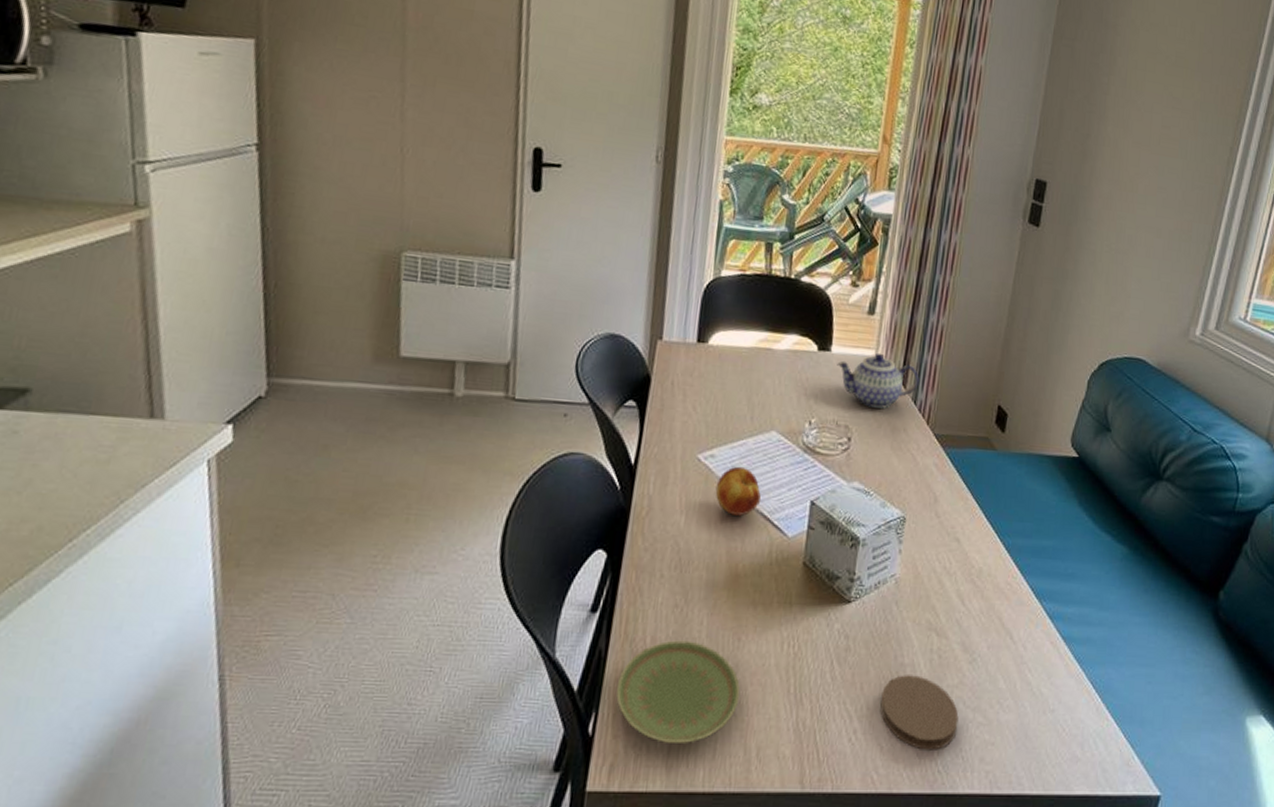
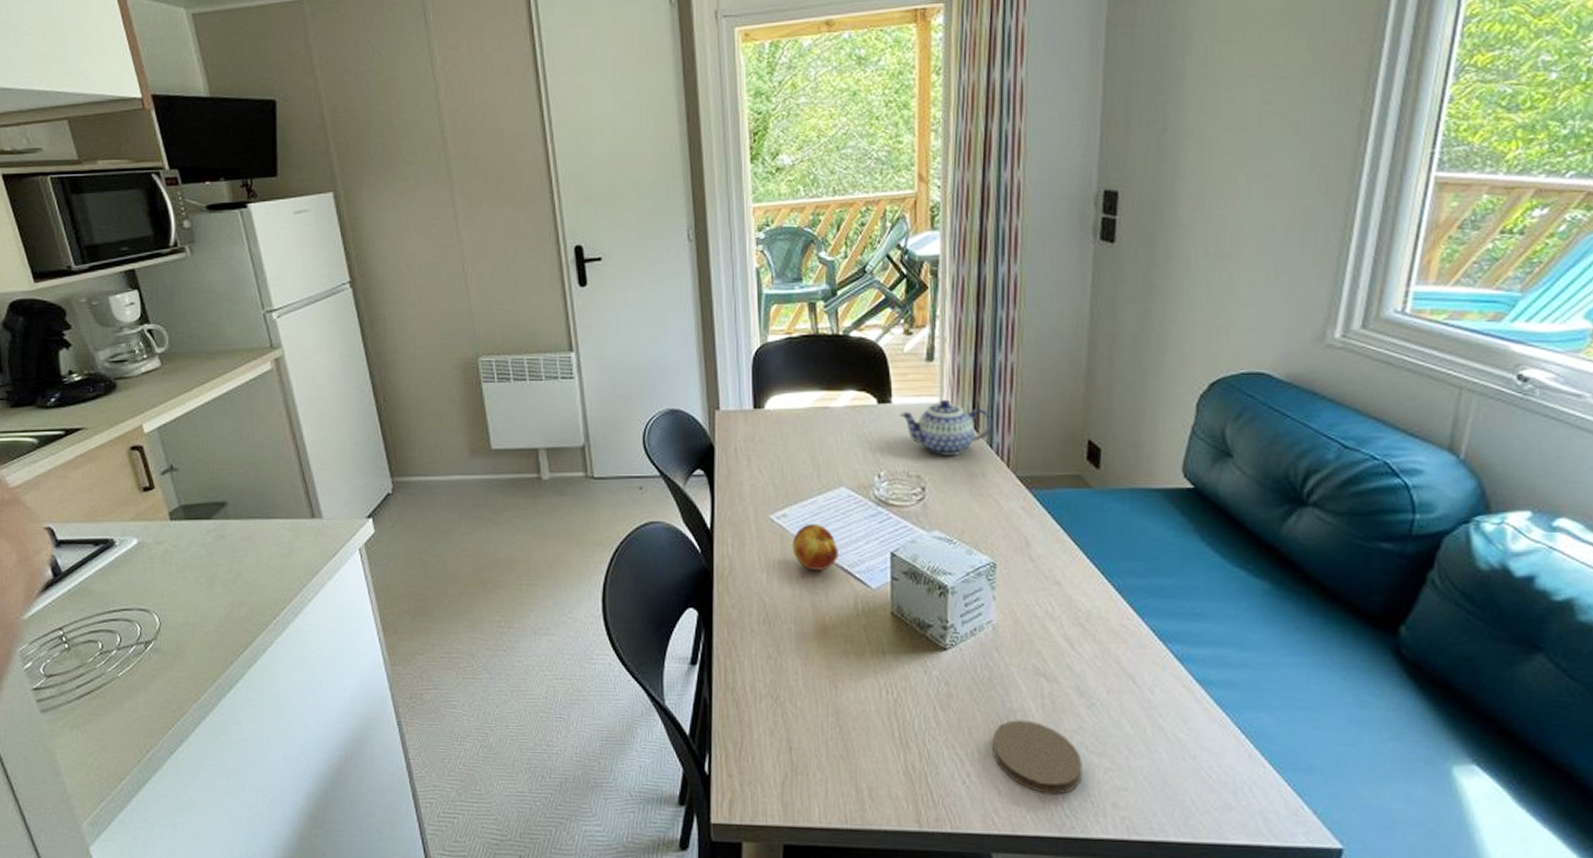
plate: present [616,640,740,743] -> none [724,689,845,783]

